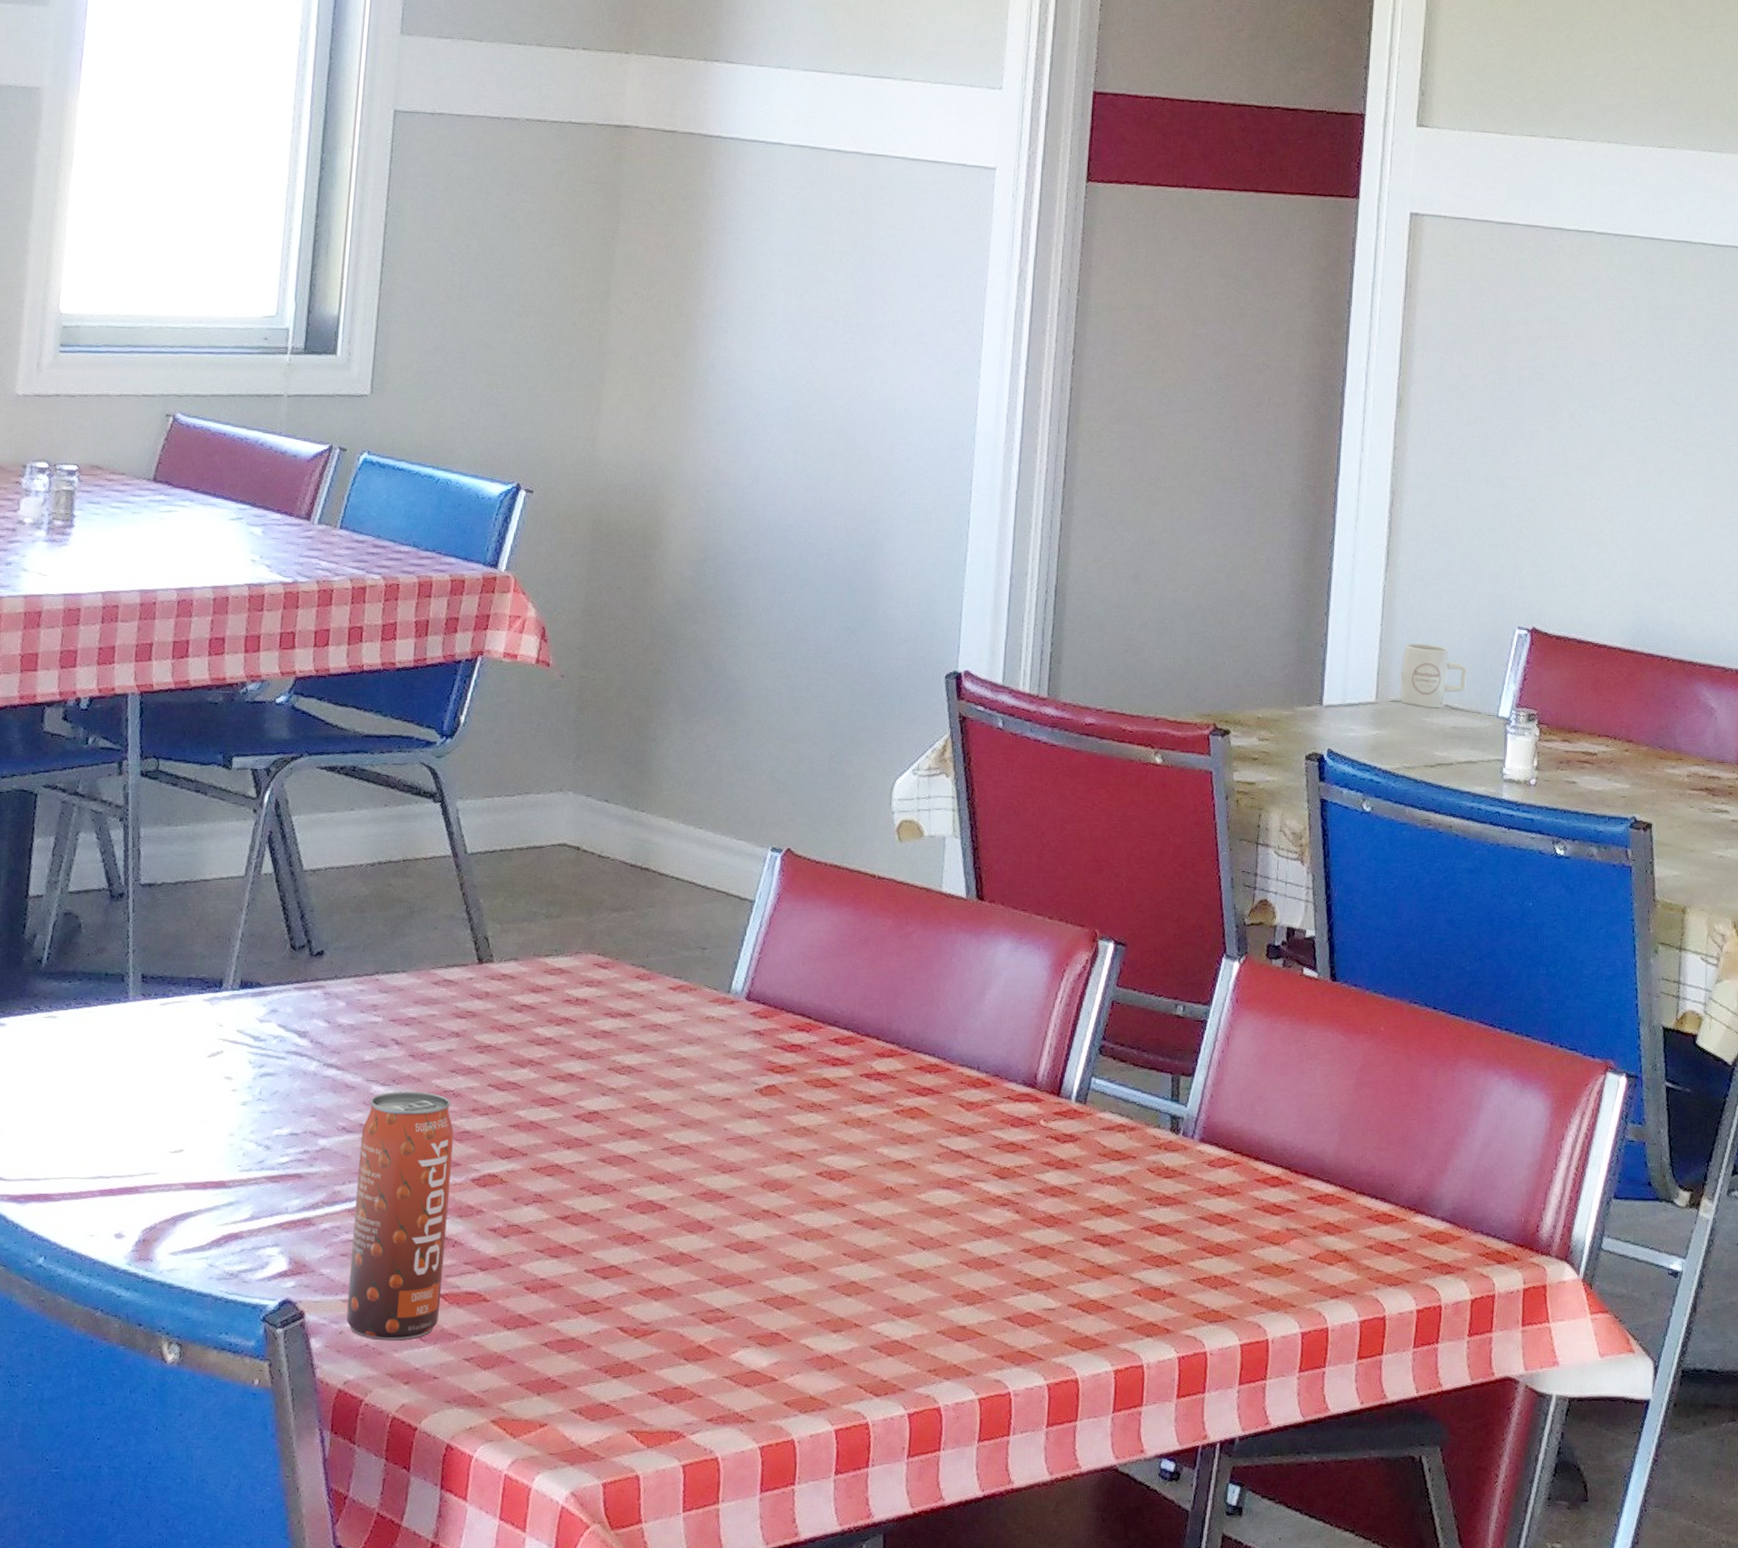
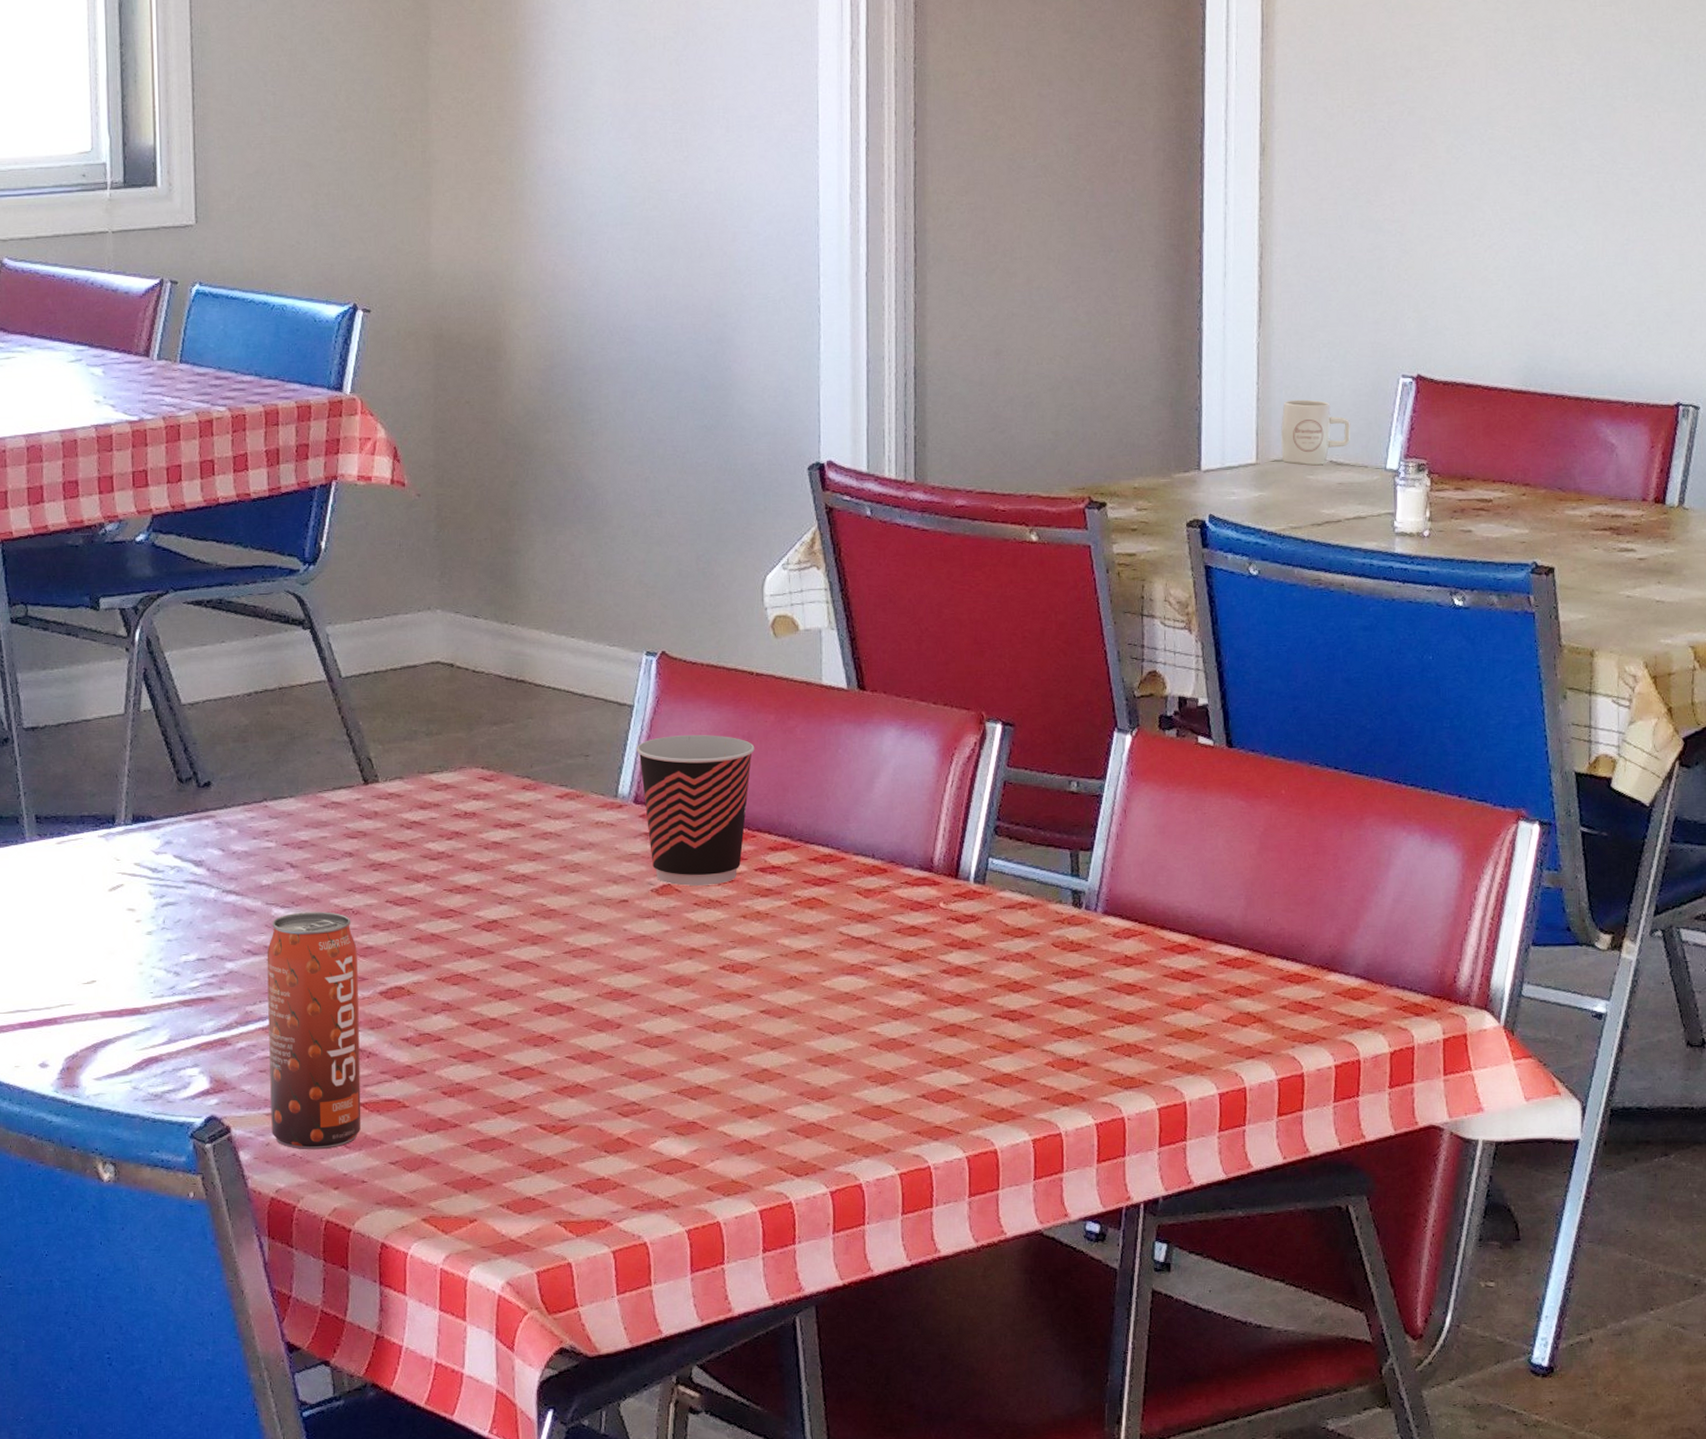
cup: none [753,934,871,1089] -> present [636,735,755,886]

